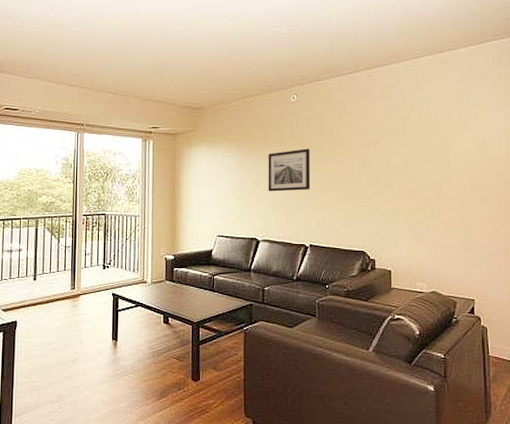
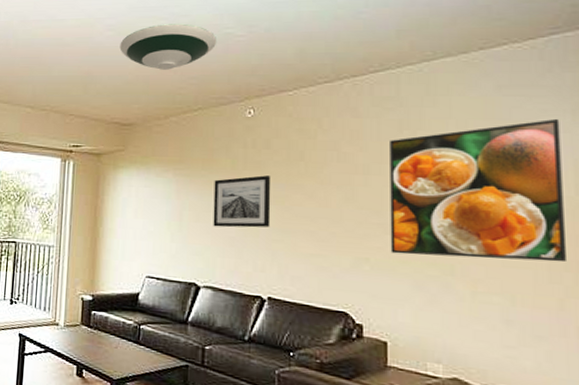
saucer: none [188,21,268,61] -> present [119,23,217,70]
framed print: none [392,101,501,205] -> present [390,118,568,263]

